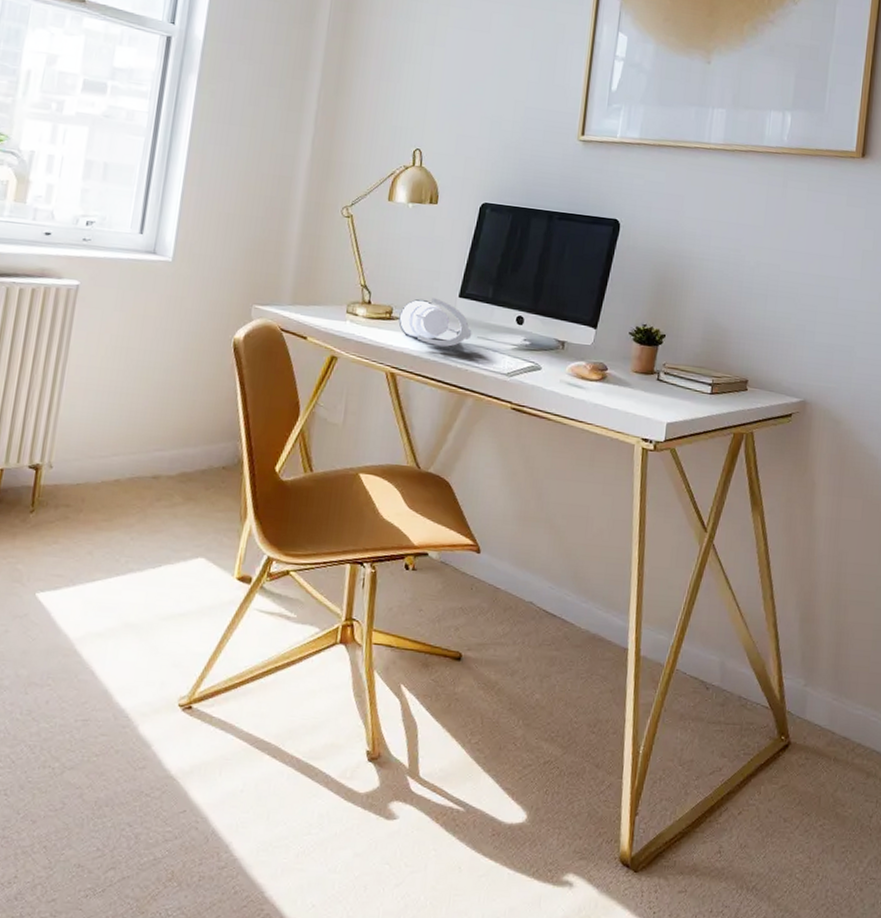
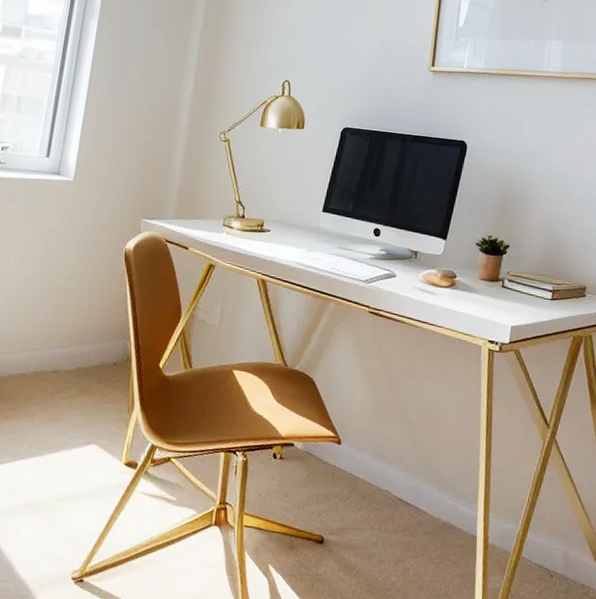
speaker: present [398,297,472,347] -> none [268,212,334,256]

